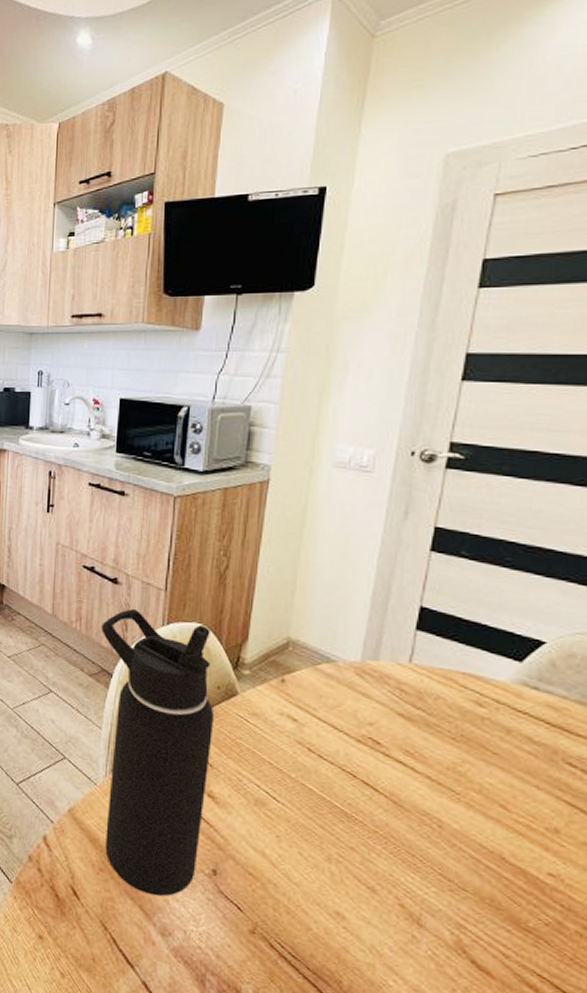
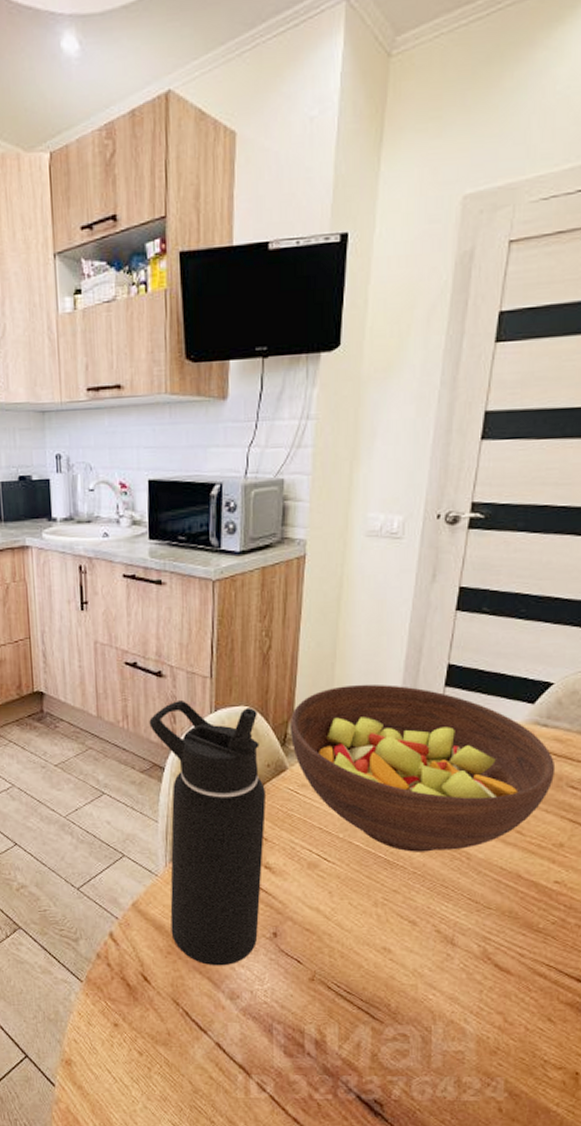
fruit bowl: none [243,615,549,815] -> present [289,684,556,852]

